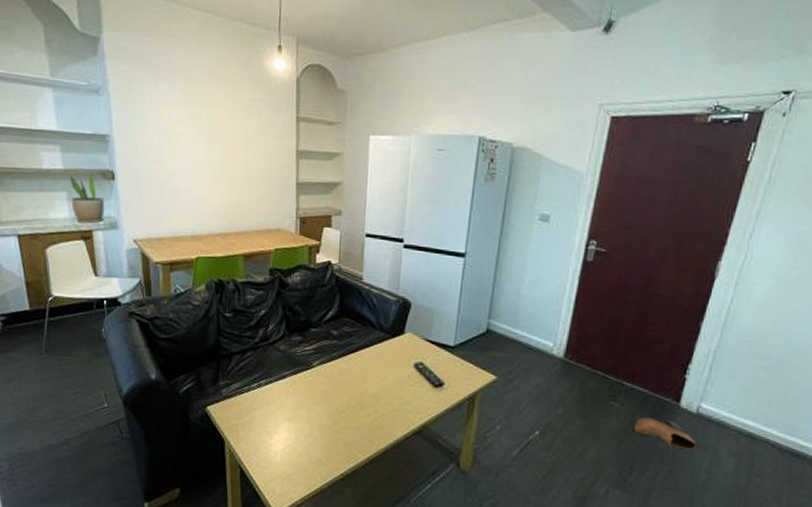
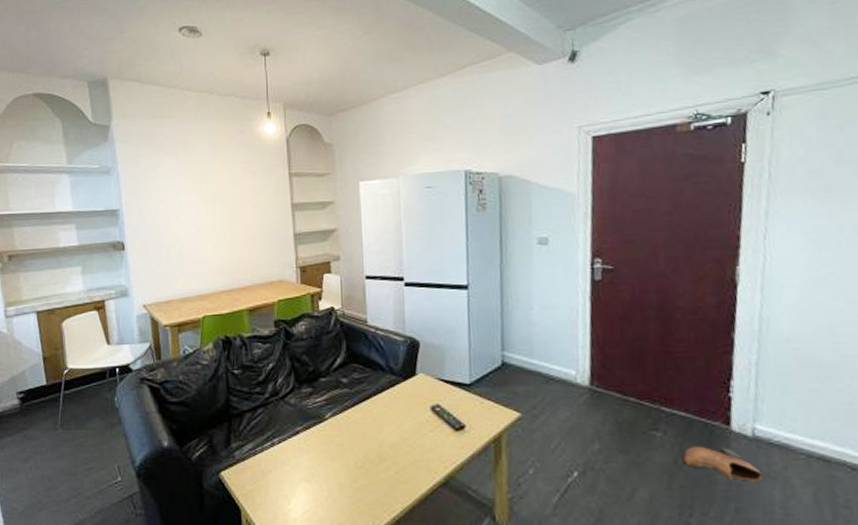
potted plant: present [70,175,105,224] -> none [84,248,116,294]

